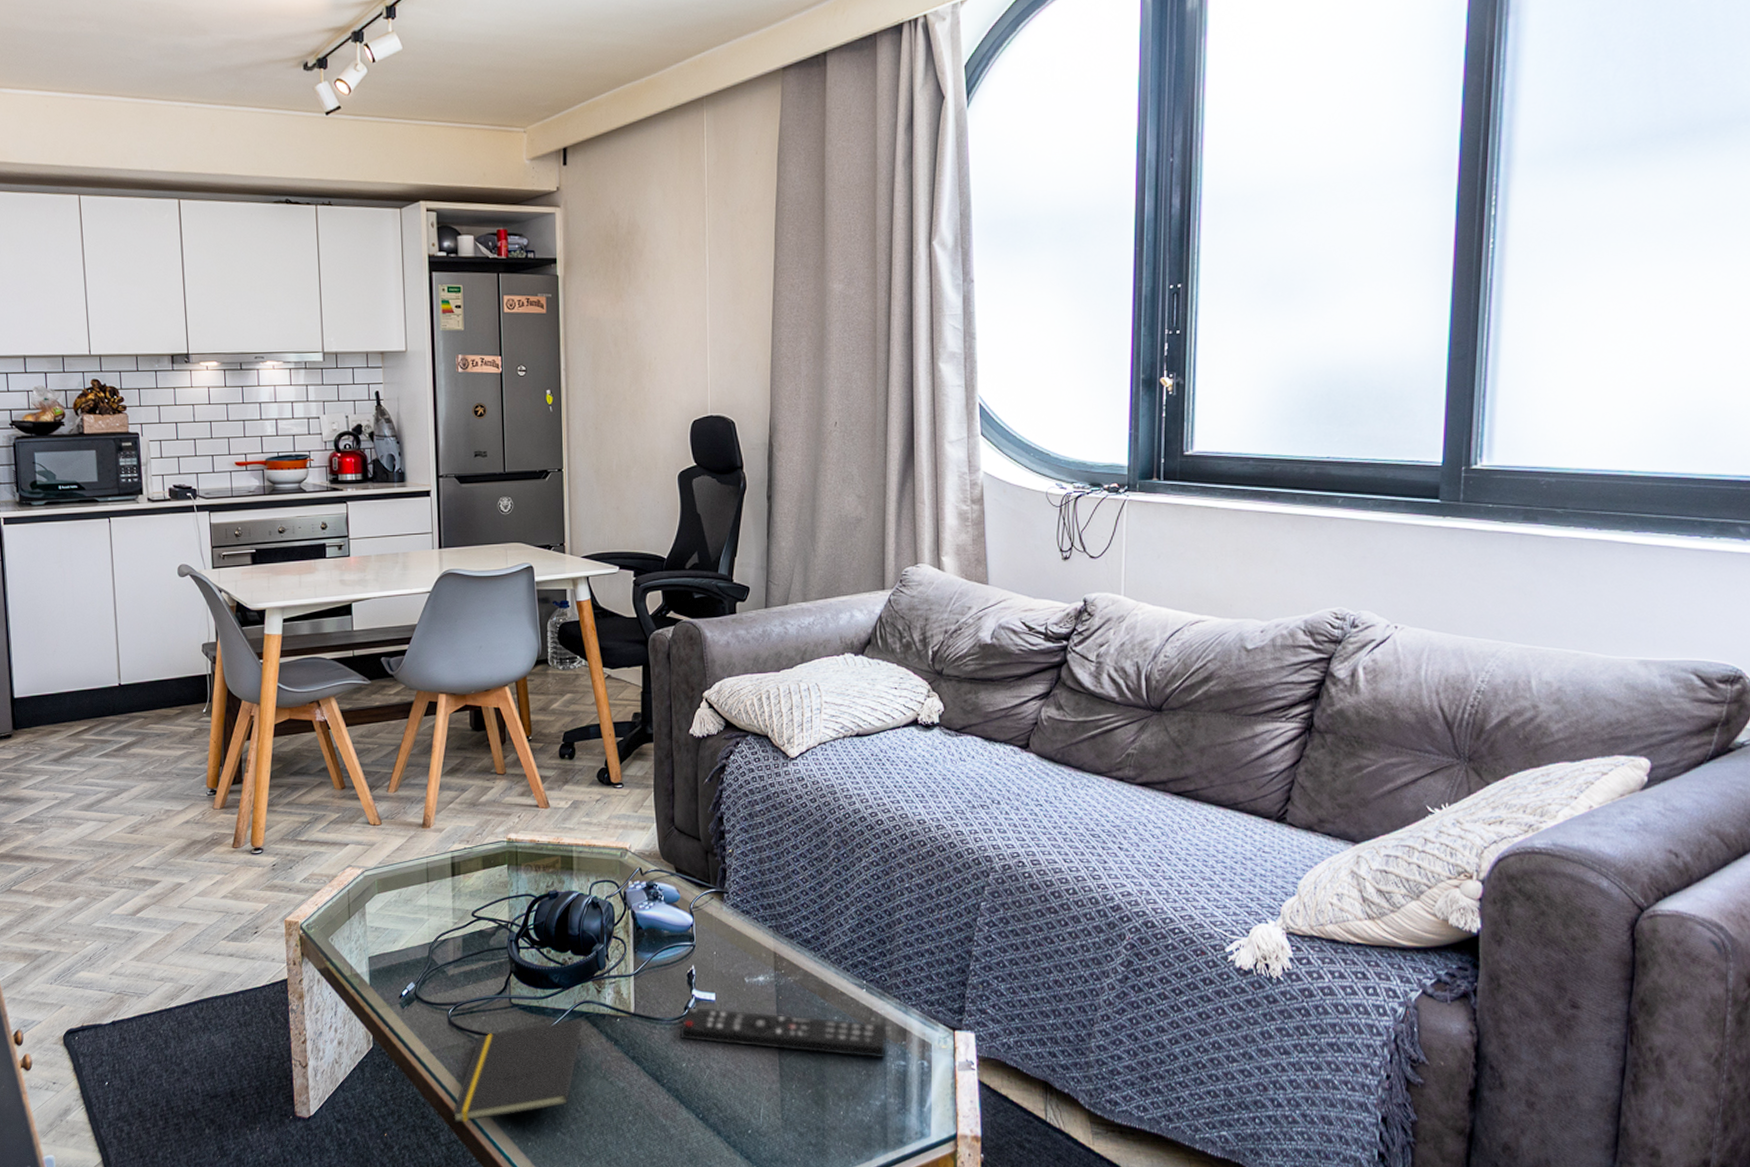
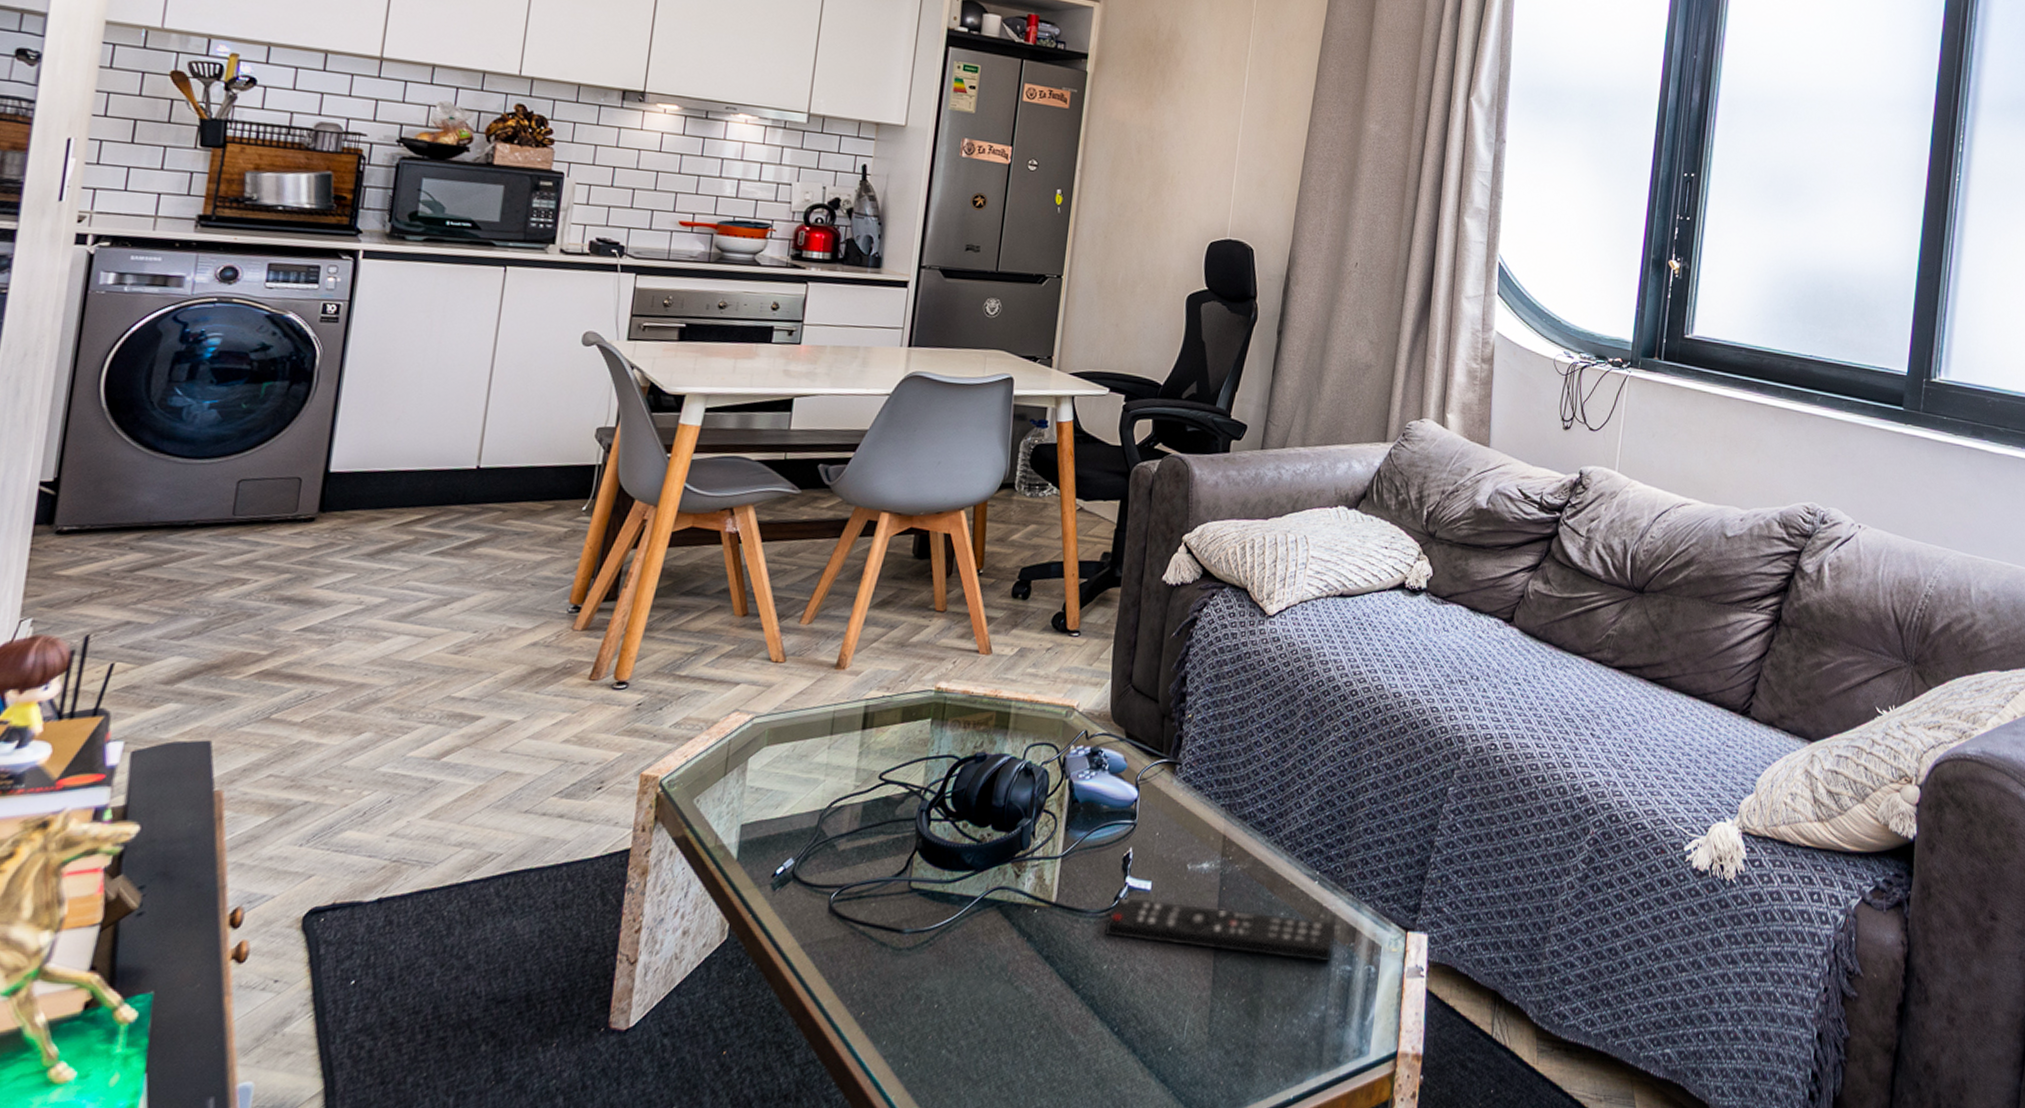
notepad: present [451,1019,583,1123] -> none [814,909,993,1038]

